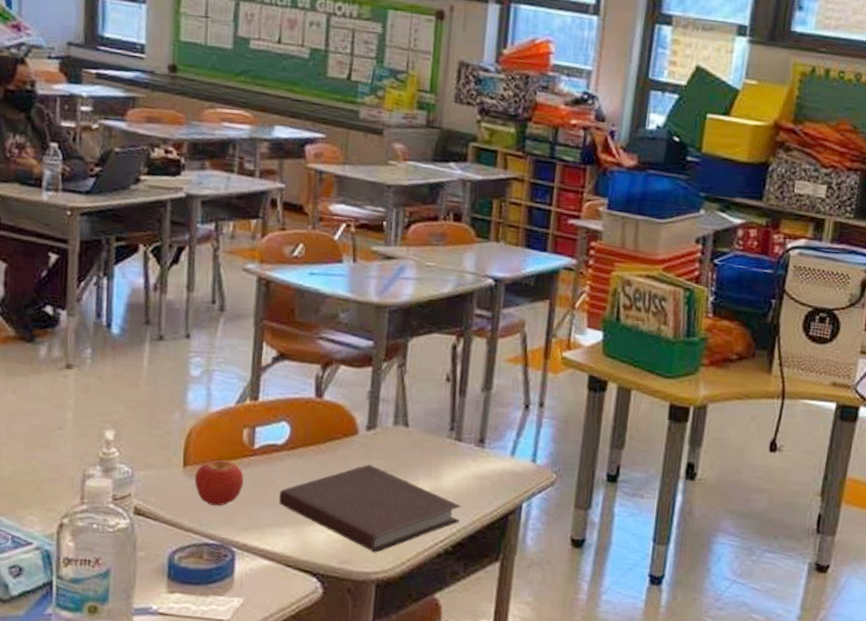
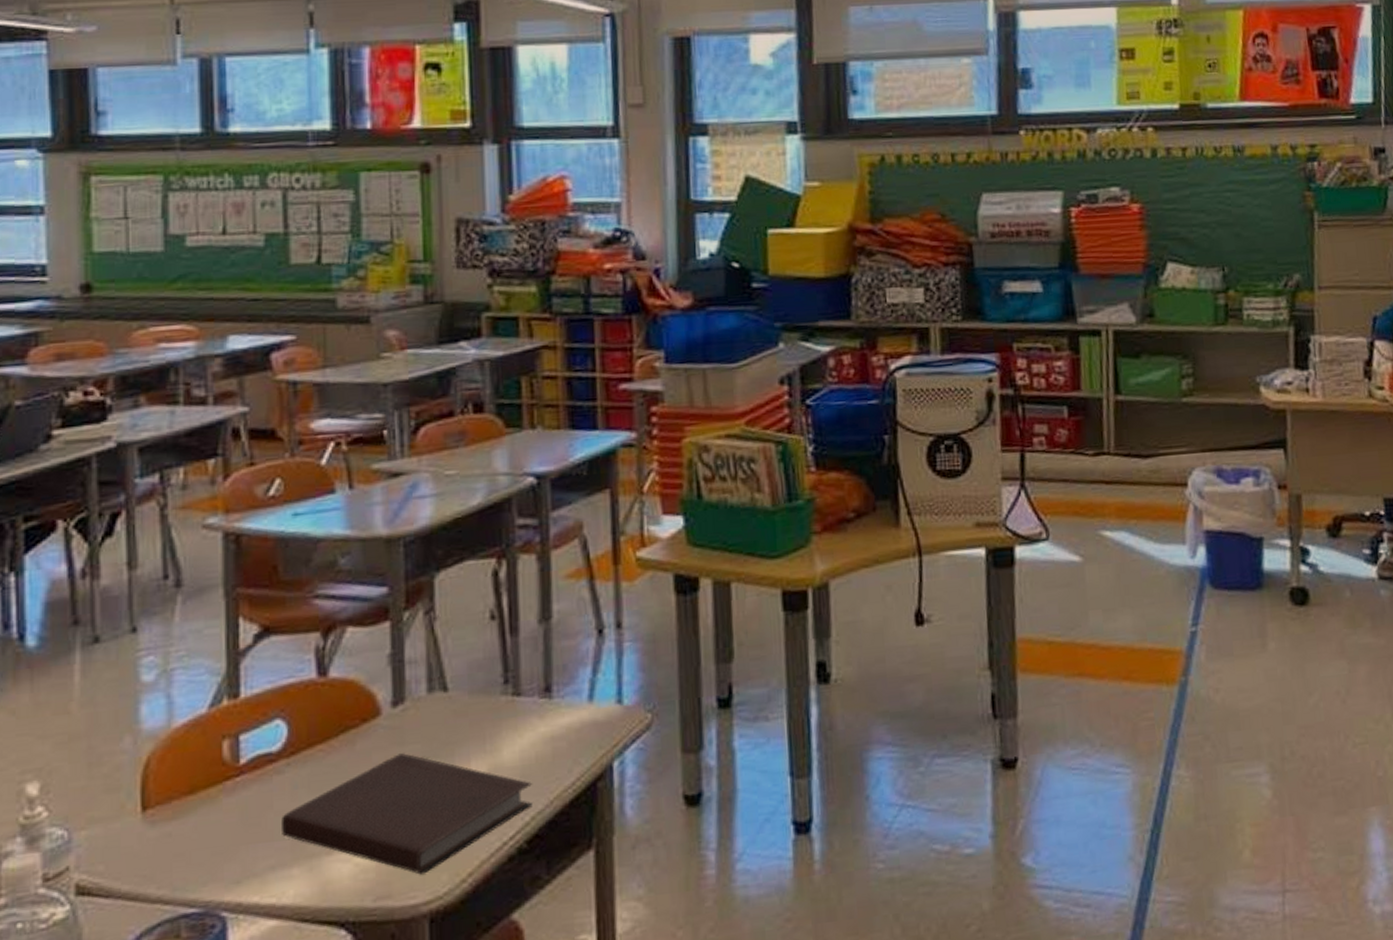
apple: present [194,460,244,506] -> none [159,790,229,859]

